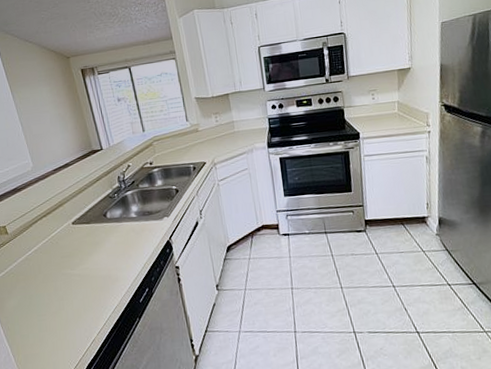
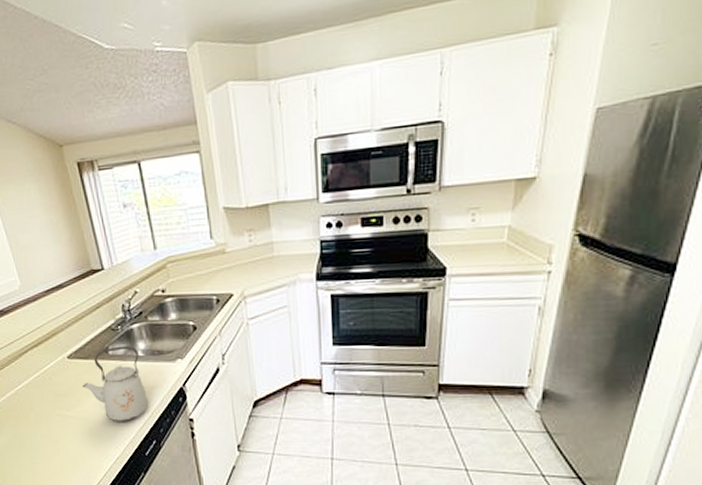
kettle: none [85,209,142,276] -> present [82,346,149,422]

